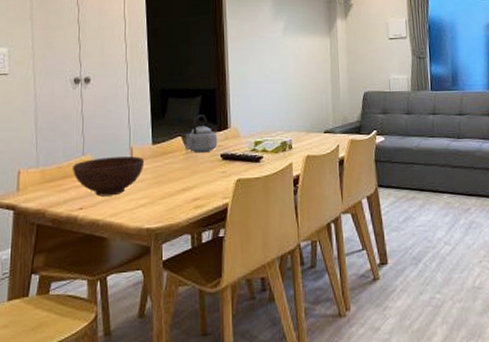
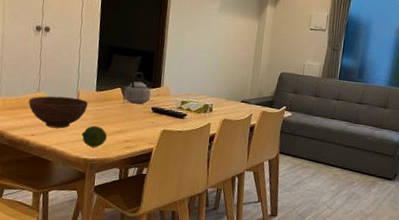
fruit: none [140,186,171,213] -> present [81,125,107,148]

